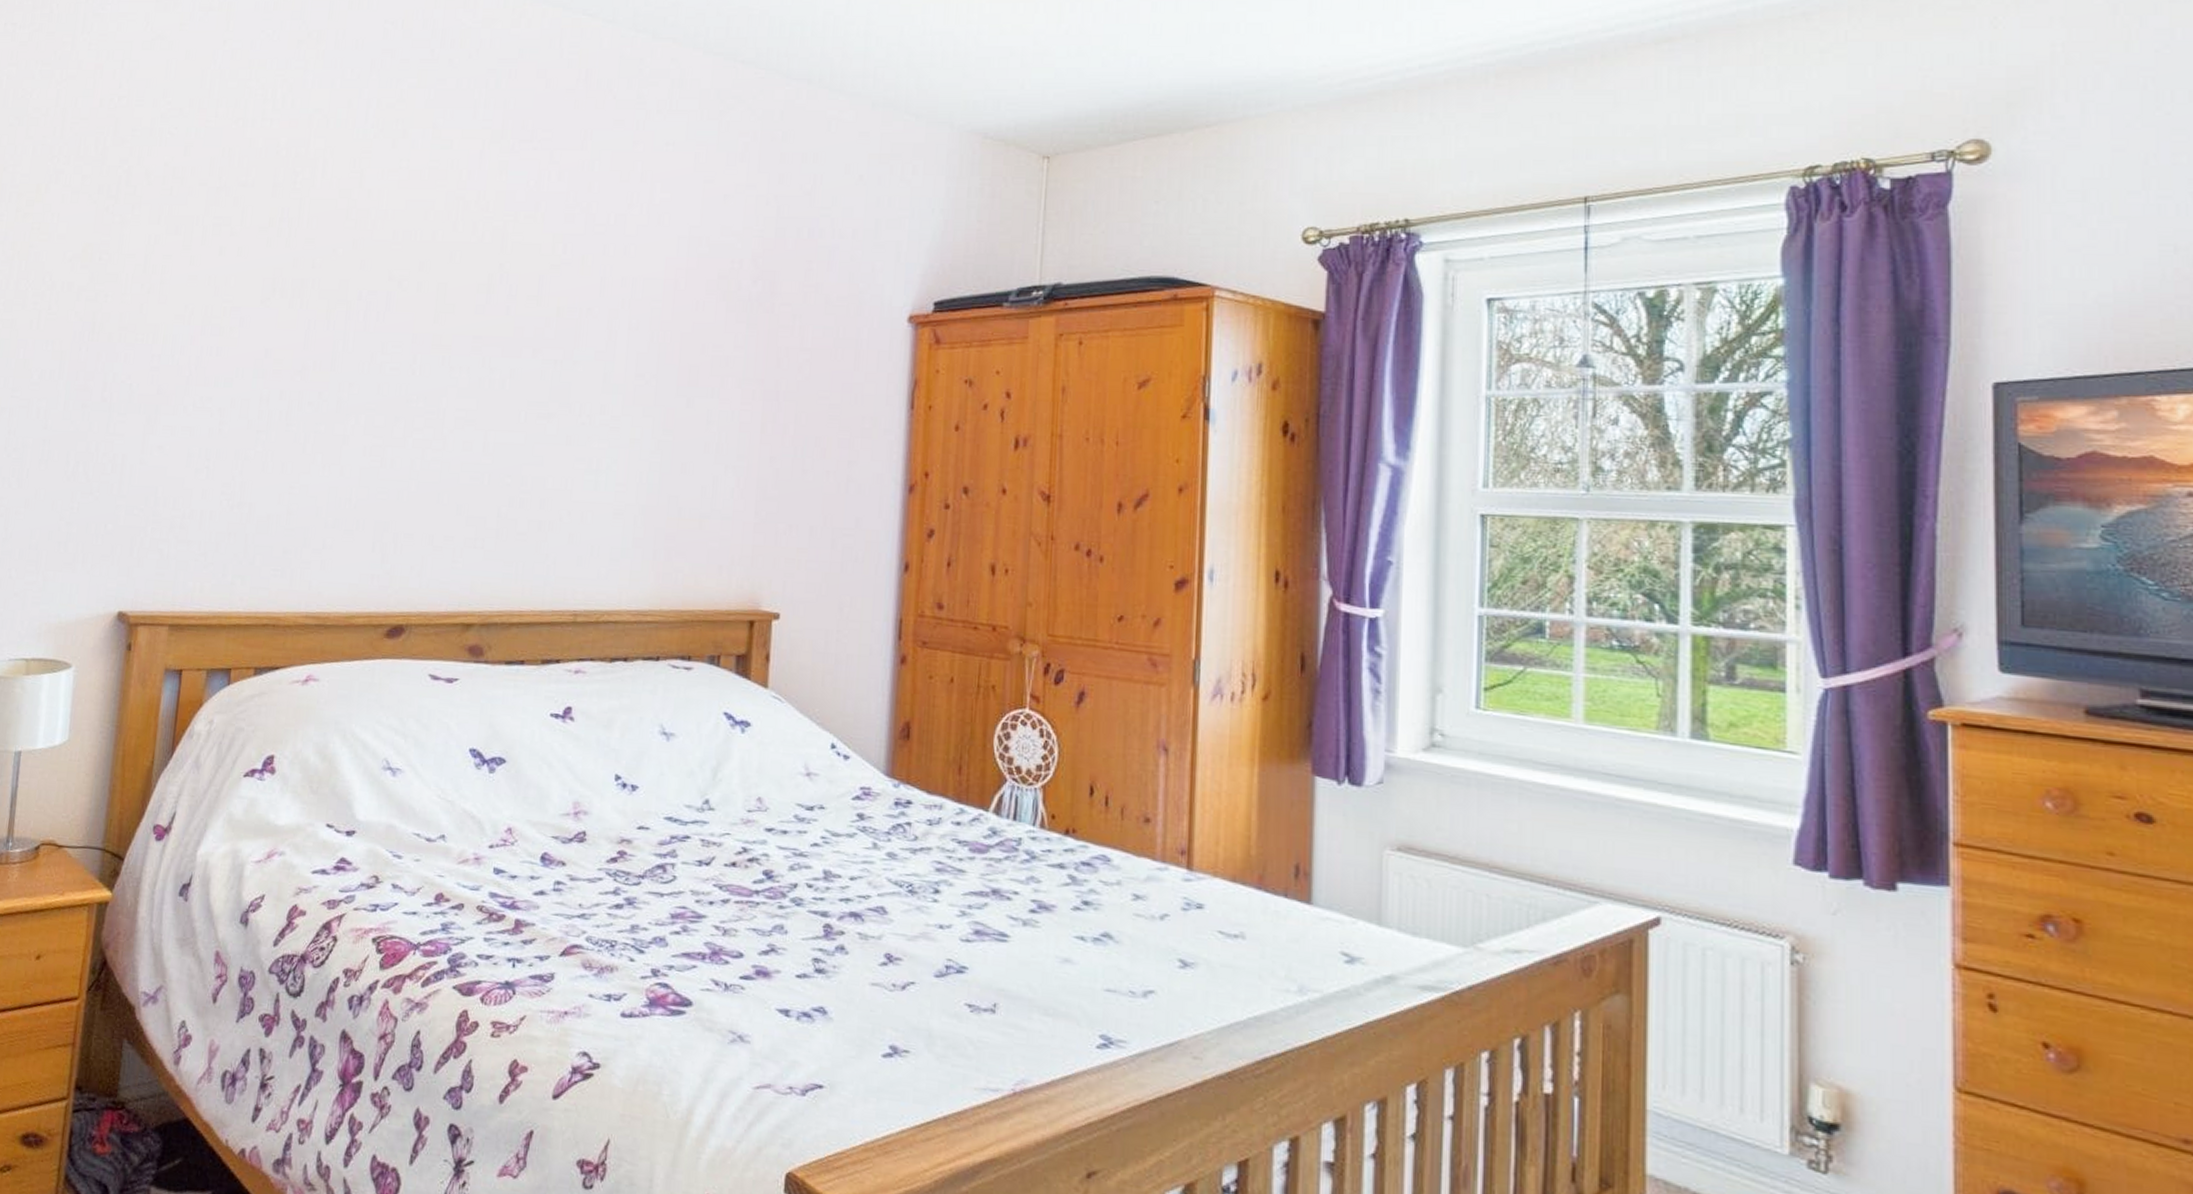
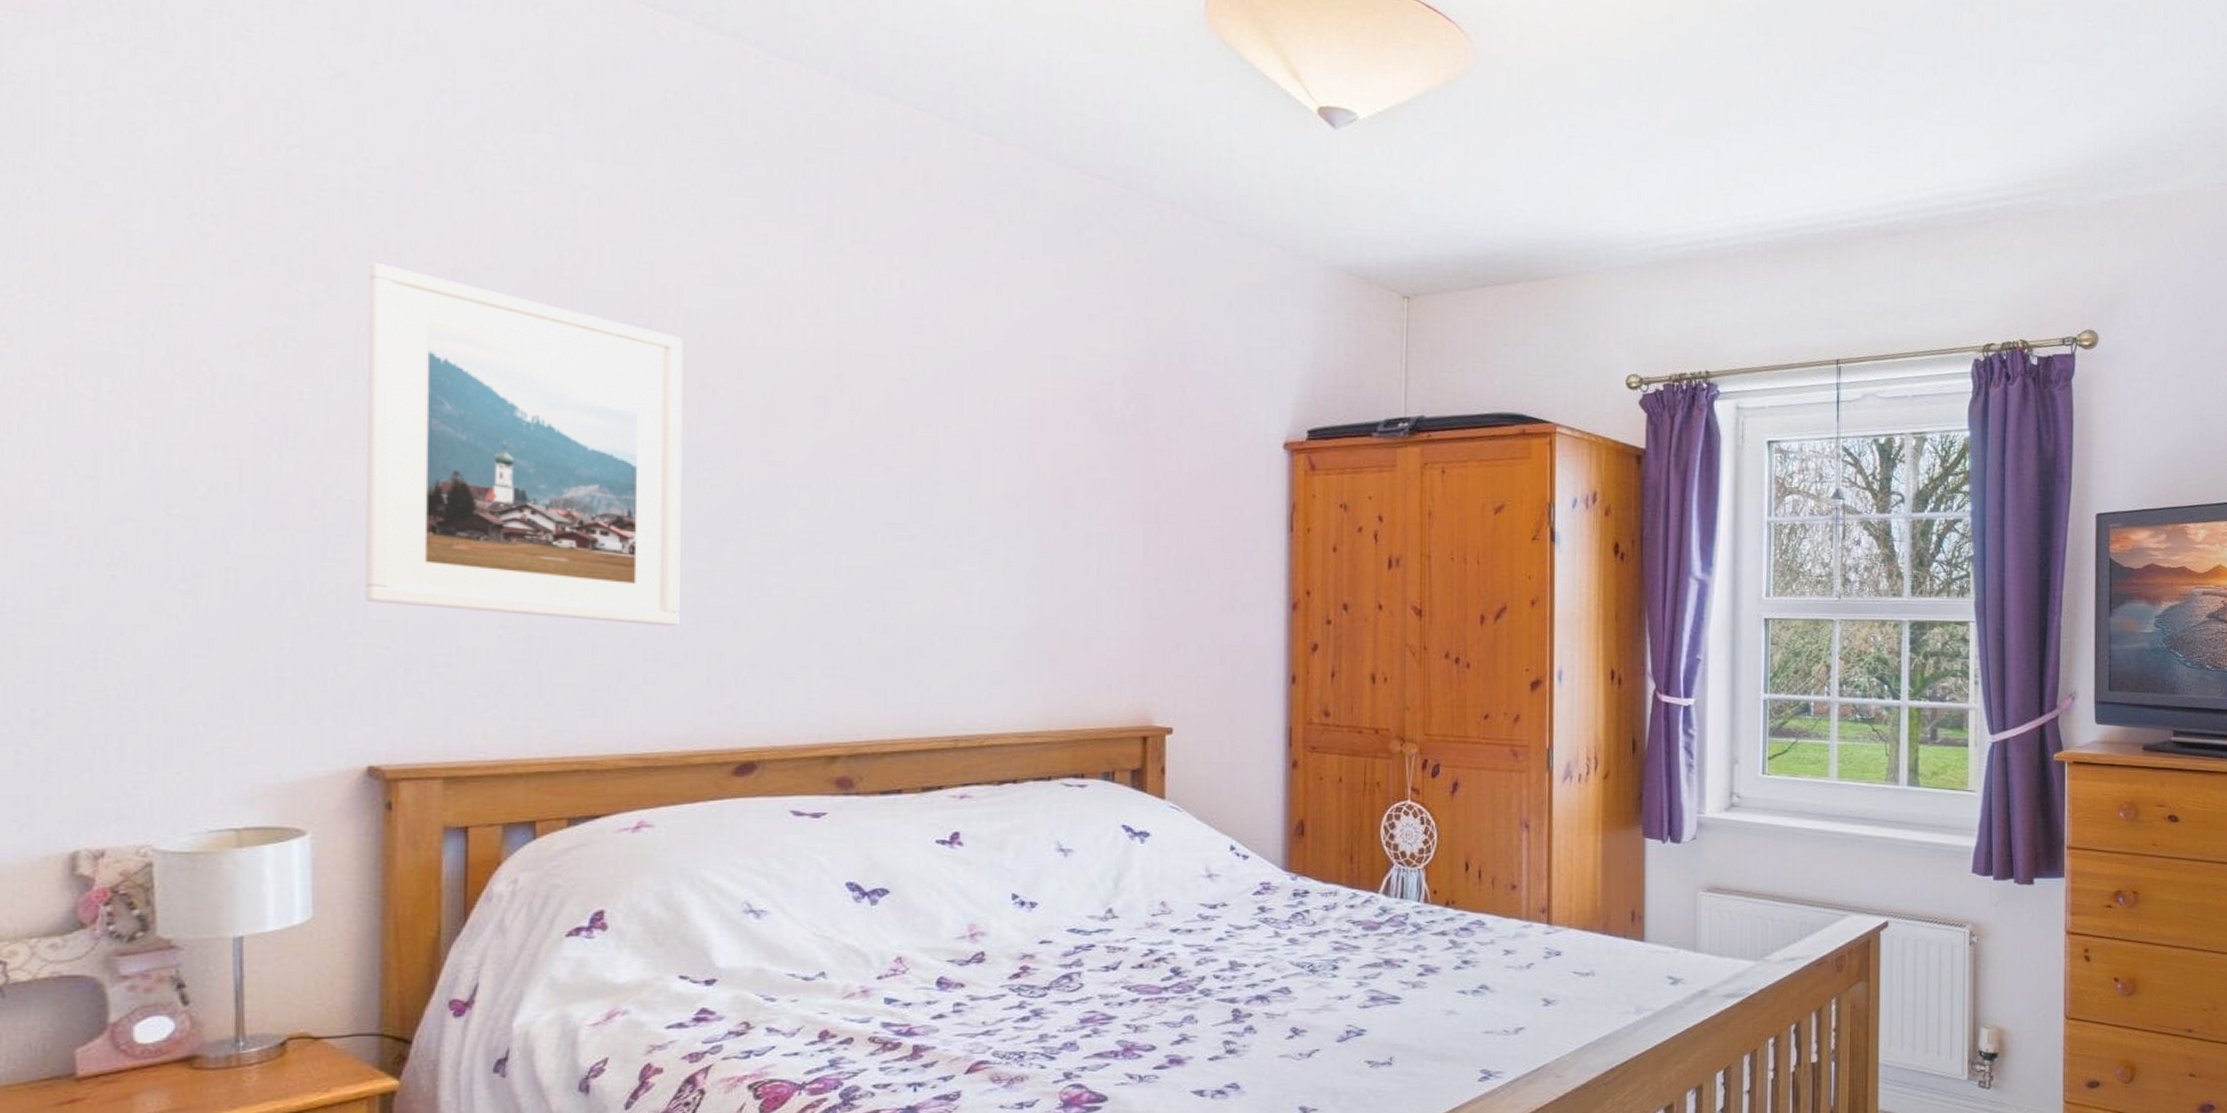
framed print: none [131,186,380,497] -> present [365,262,684,627]

